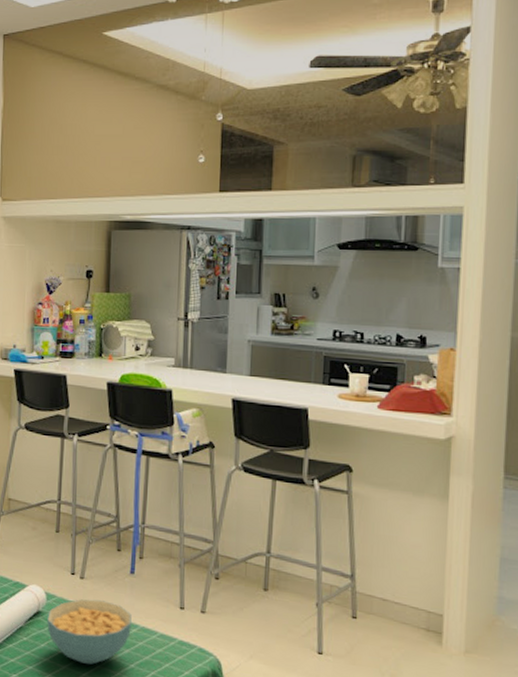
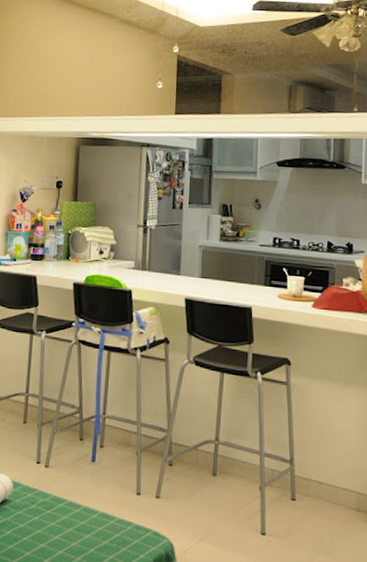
cereal bowl: present [47,599,132,665] -> none [13,487,92,551]

